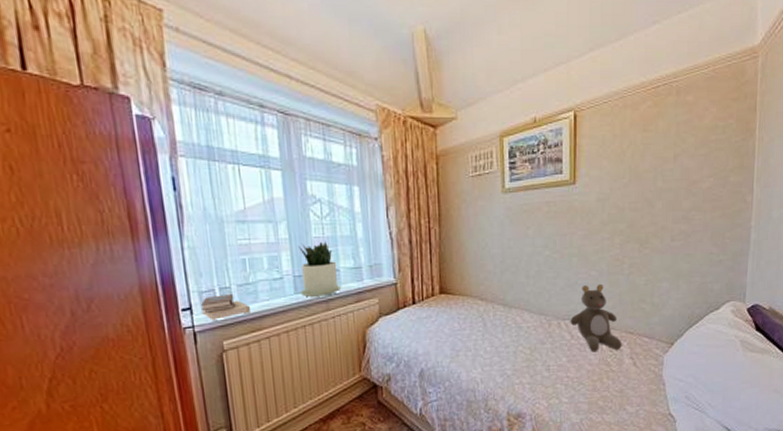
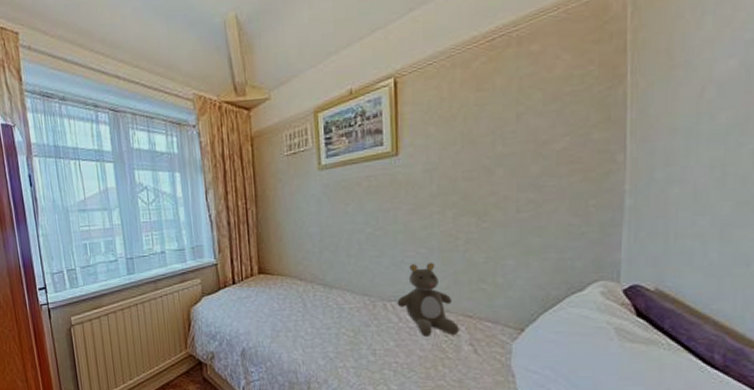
books: present [201,294,250,320] -> none [53,275,92,298]
planter: present [299,241,342,297] -> none [130,225,168,277]

